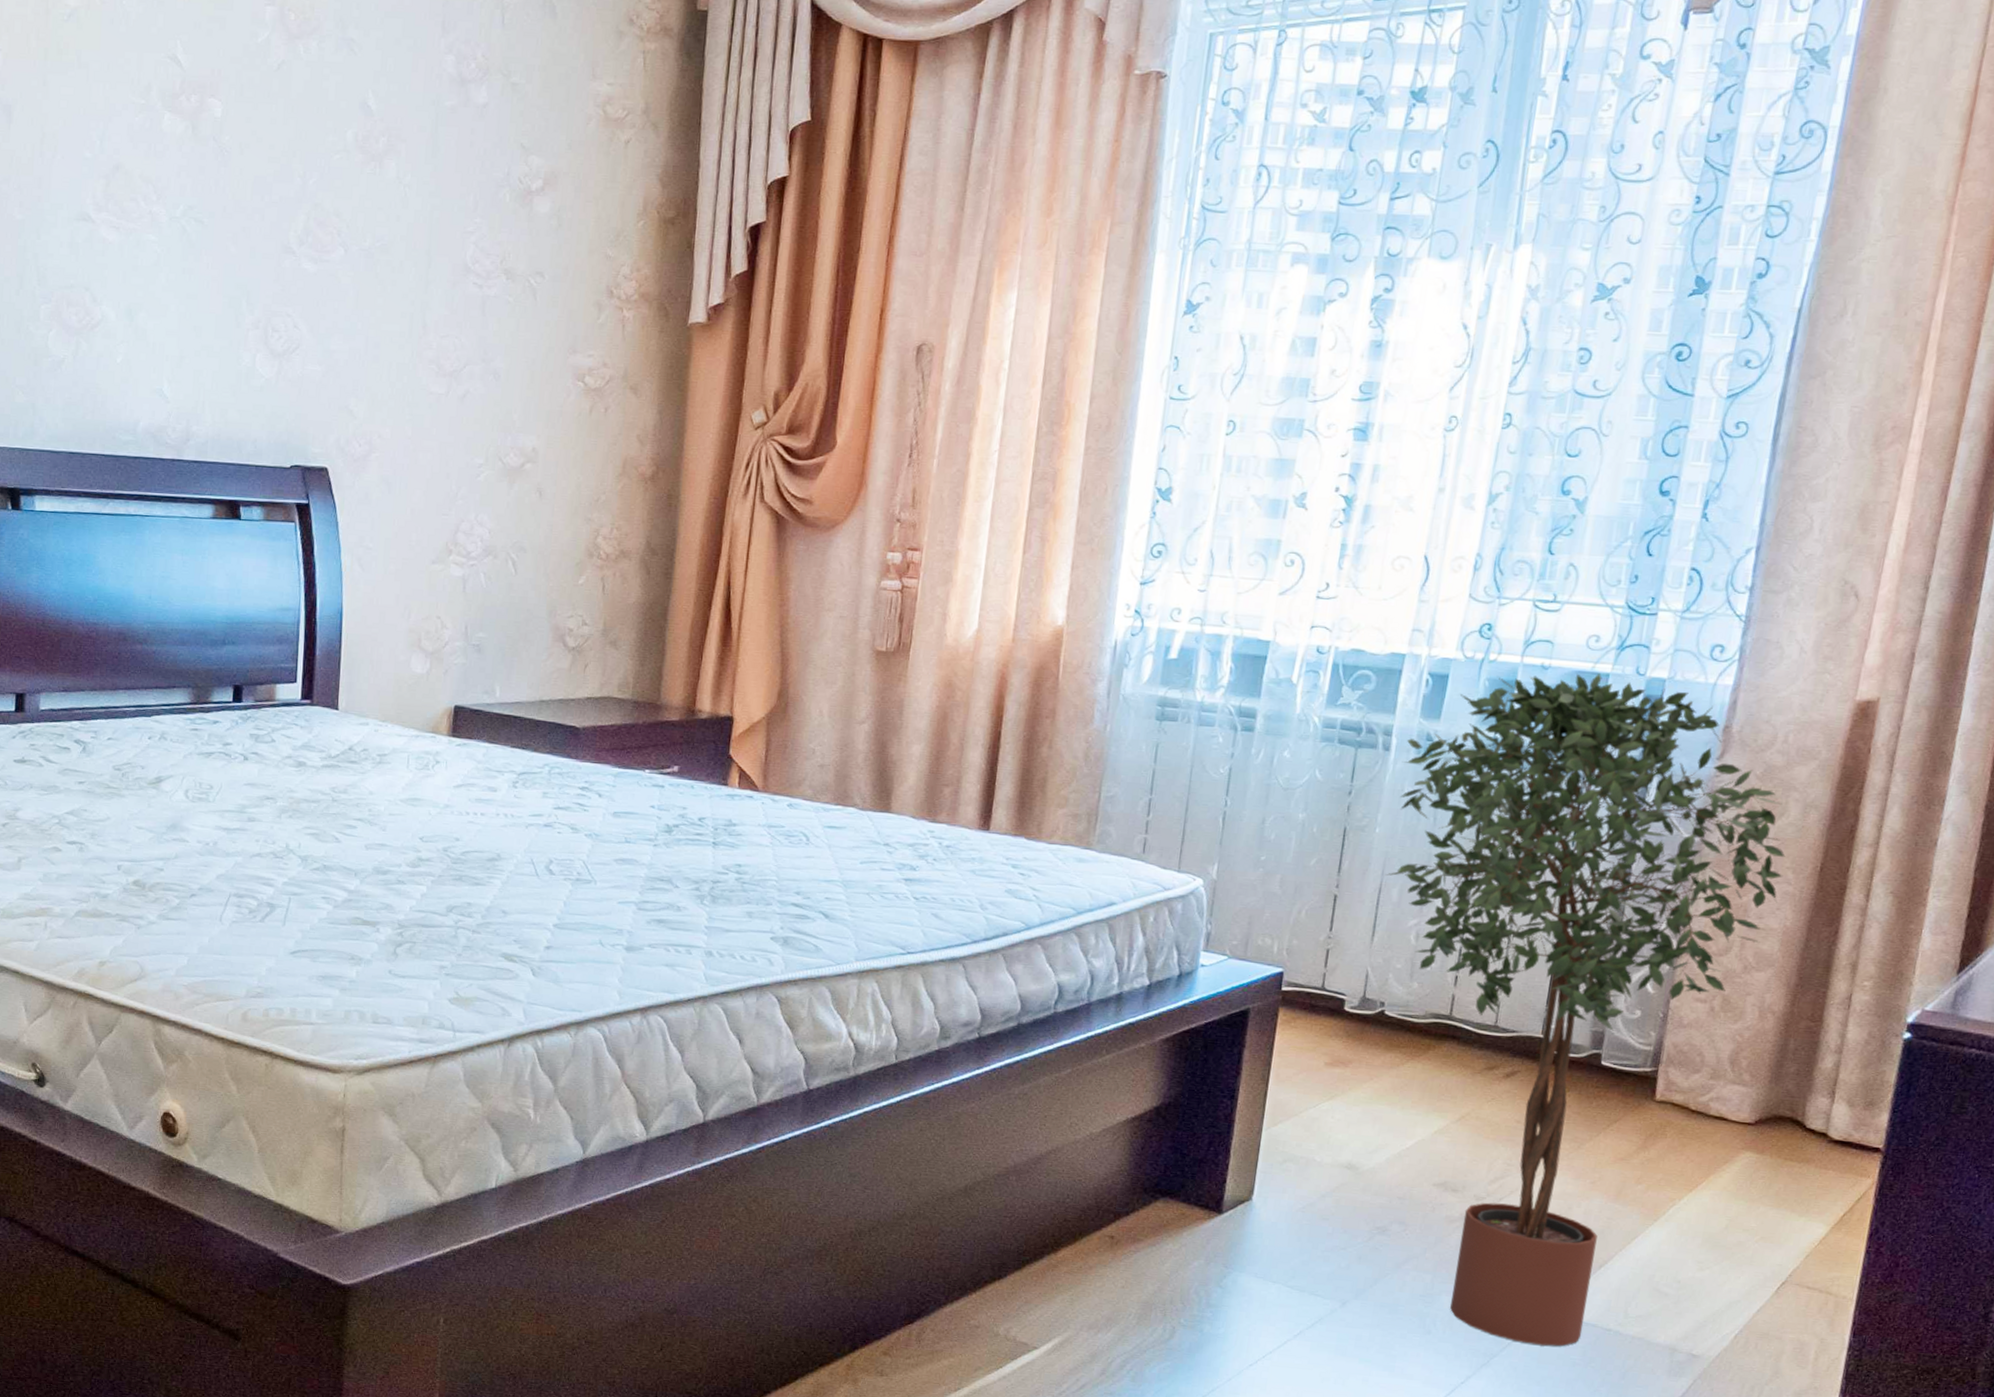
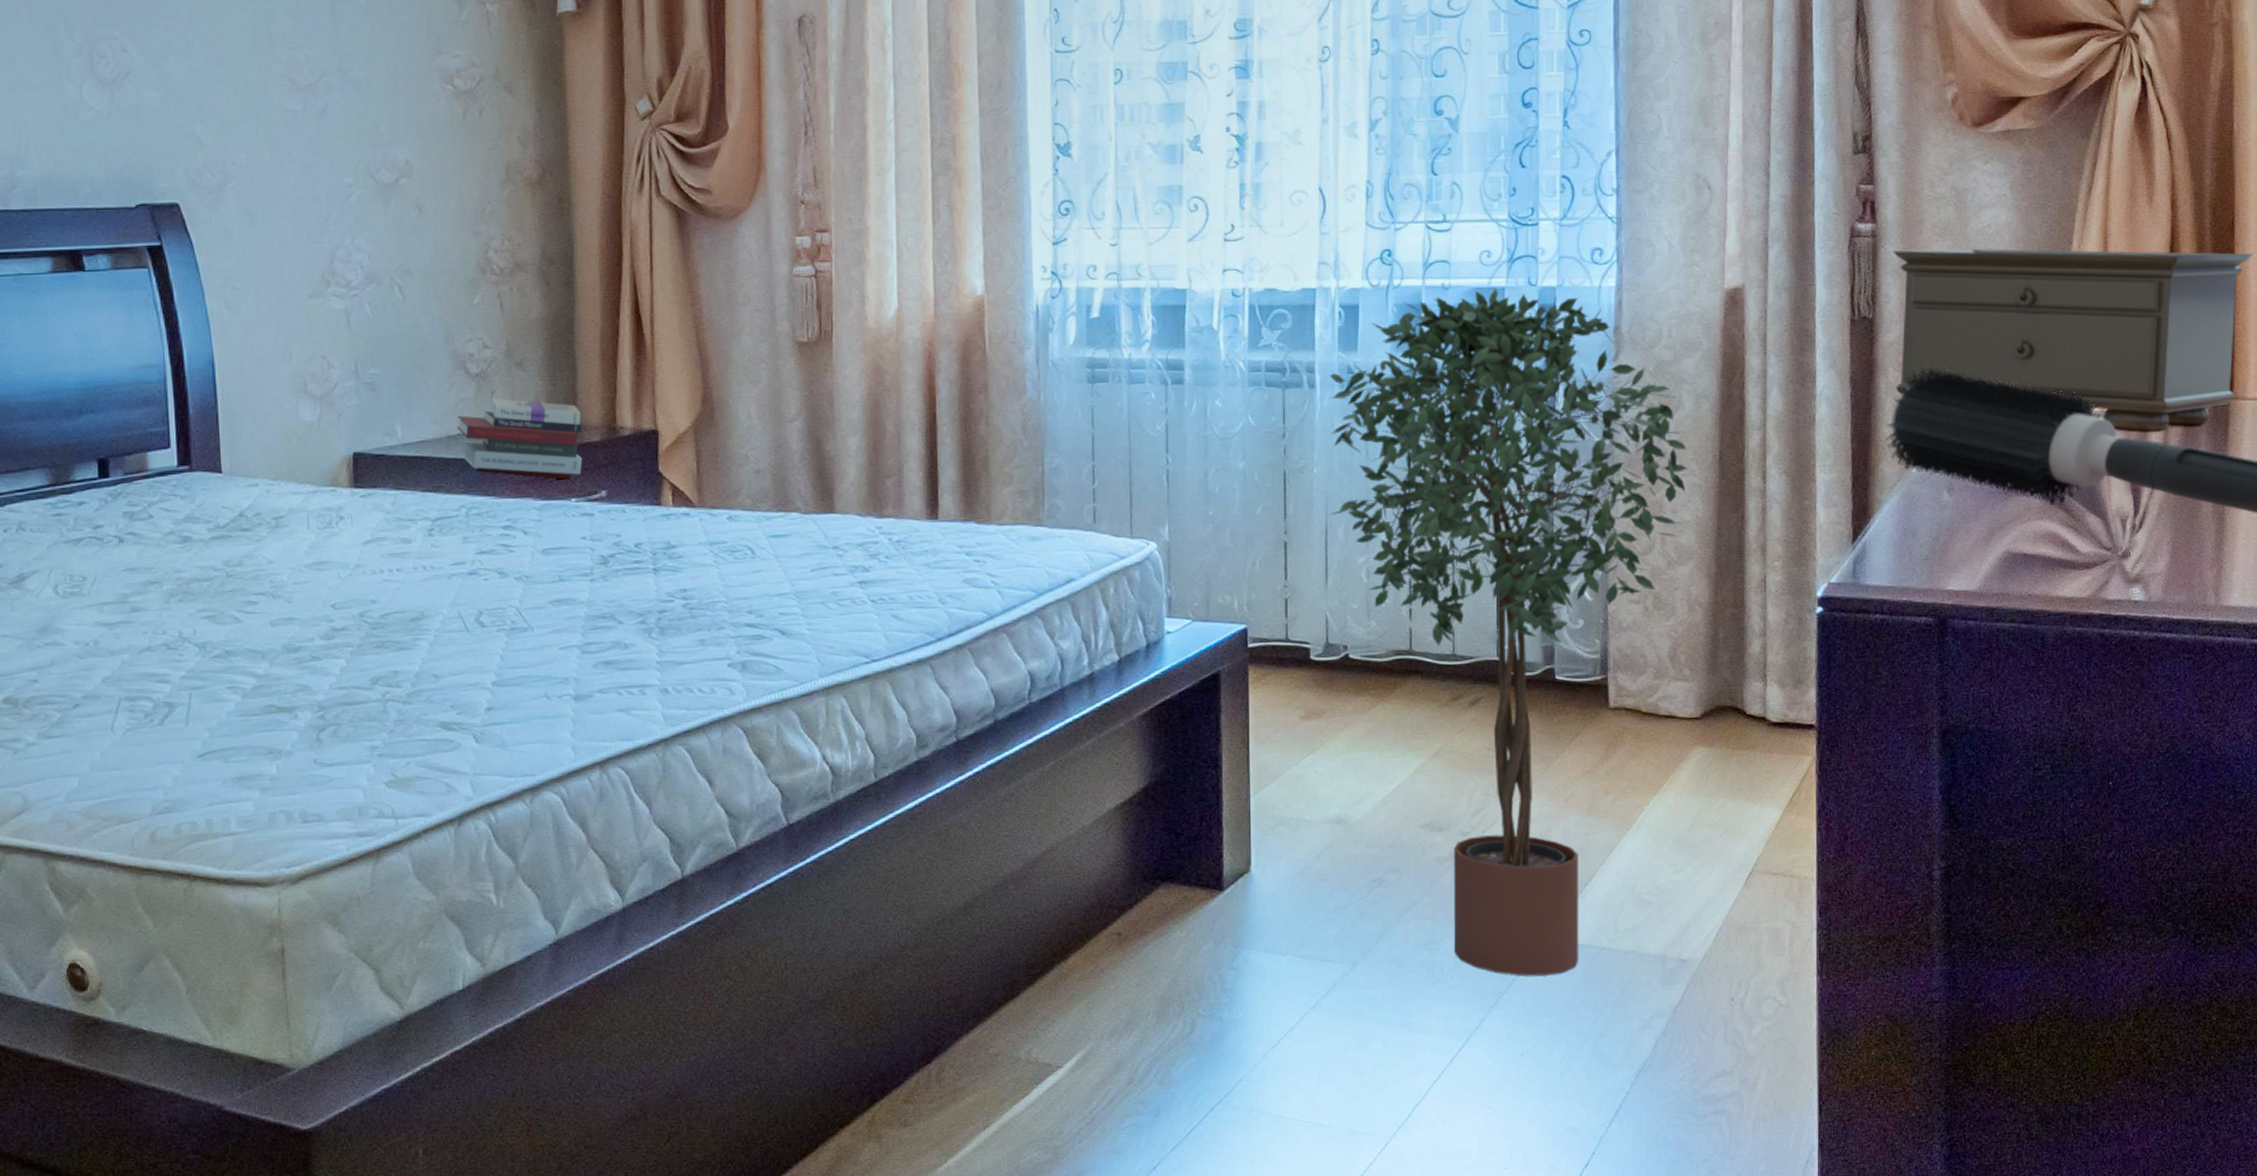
books: none [549,671,665,752] -> present [456,398,583,480]

